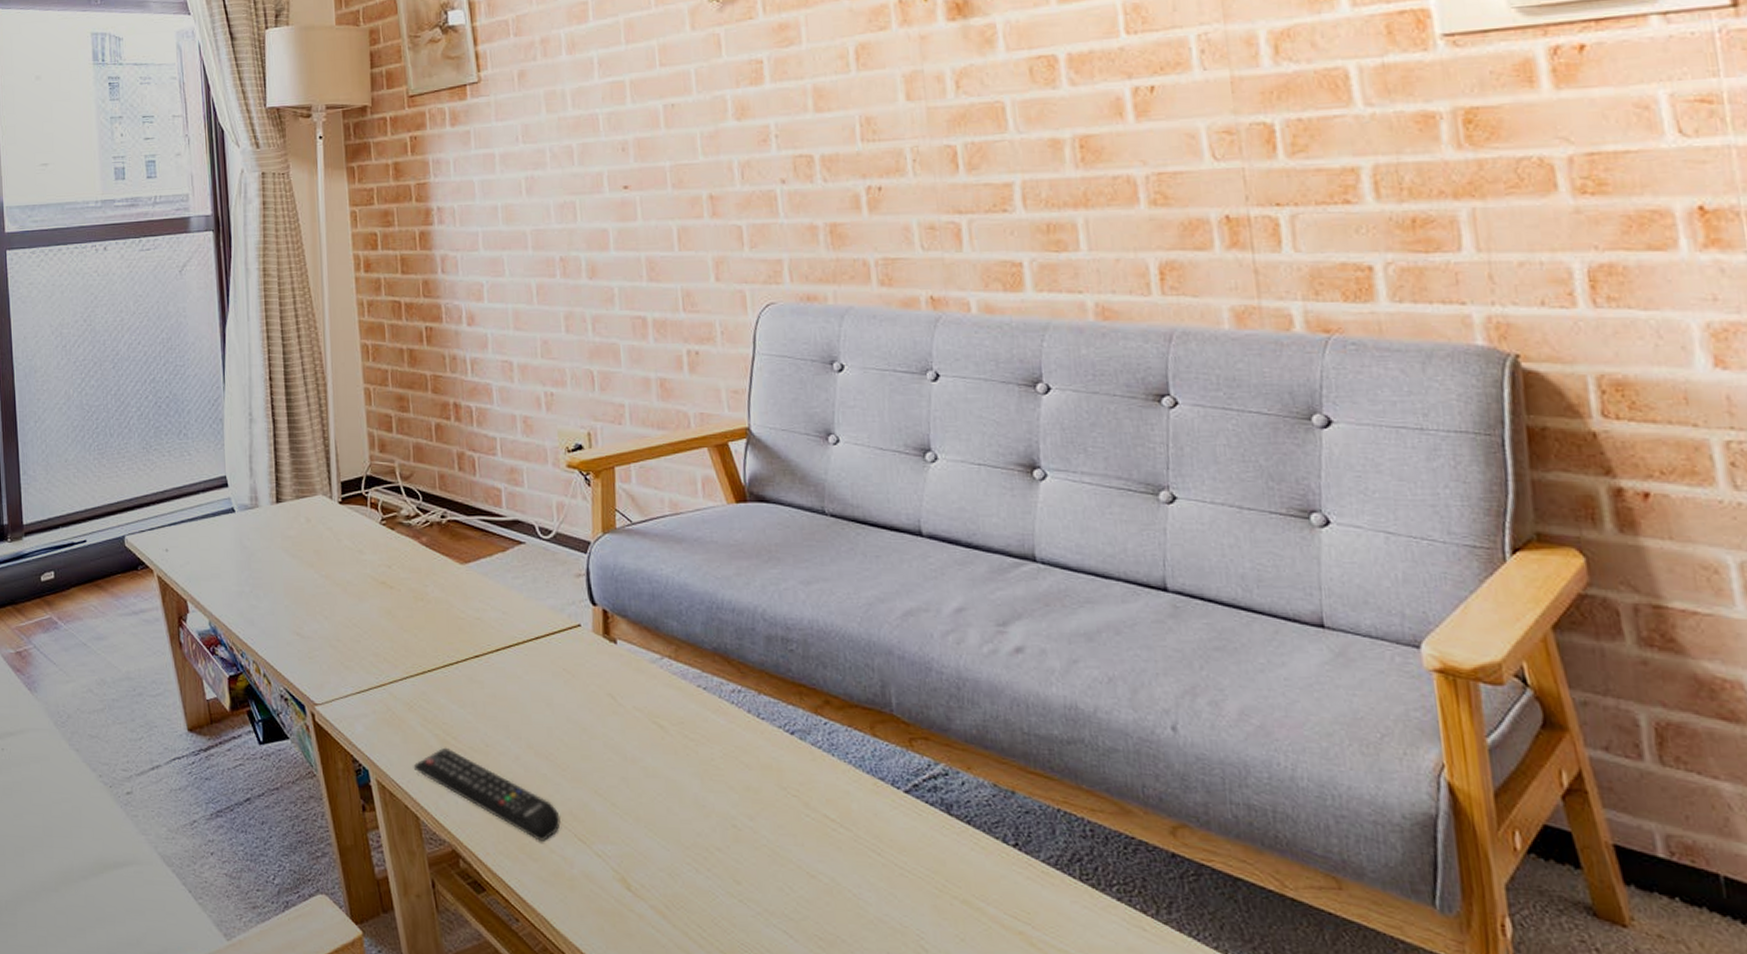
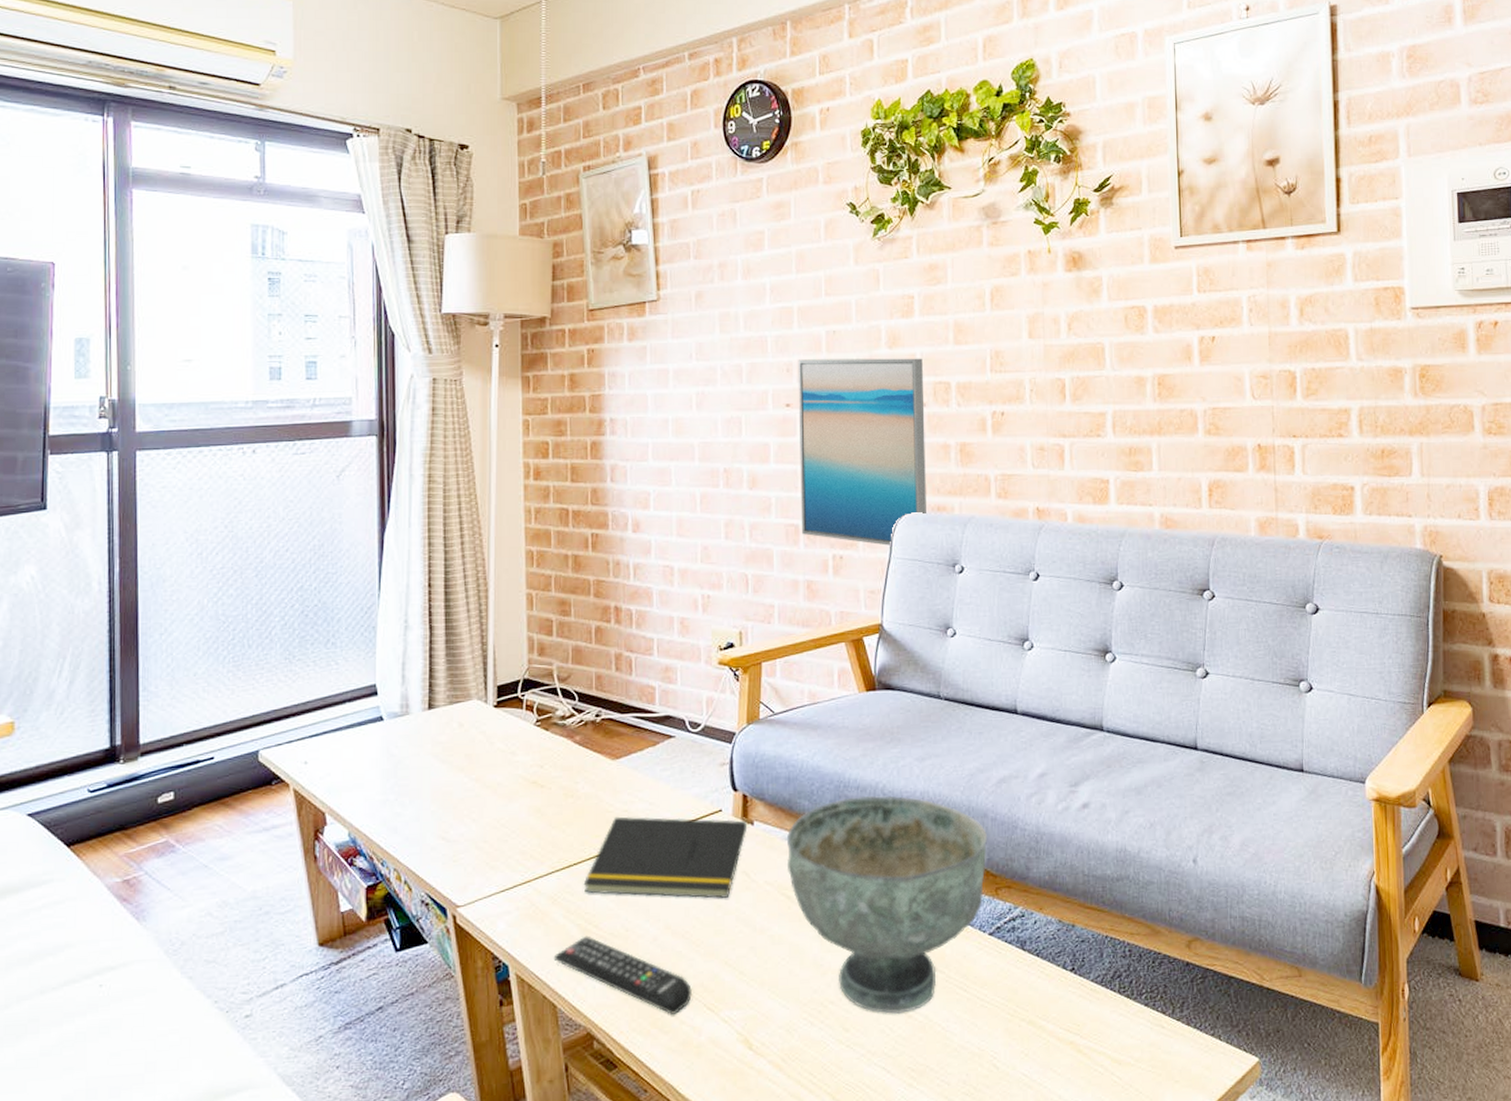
notepad: none [439,624,610,721] -> present [583,816,748,898]
wall art: none [633,129,794,340] -> present [798,358,926,546]
decorative bowl: none [654,619,896,873] -> present [786,795,988,1015]

